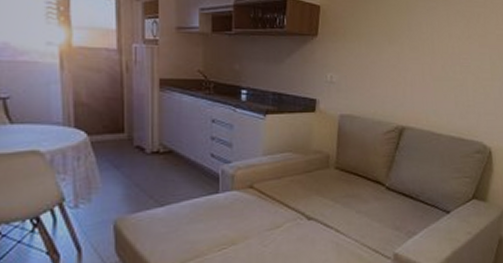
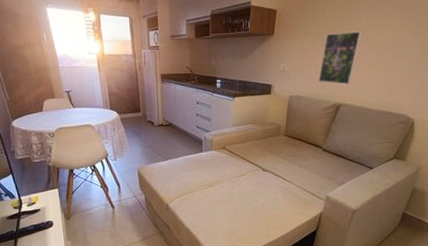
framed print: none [375,38,424,103] -> present [319,31,363,85]

